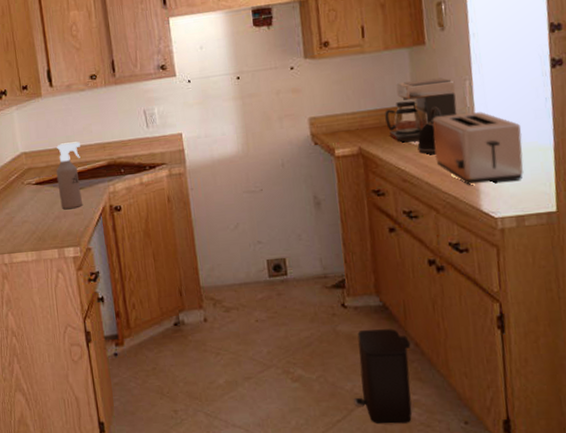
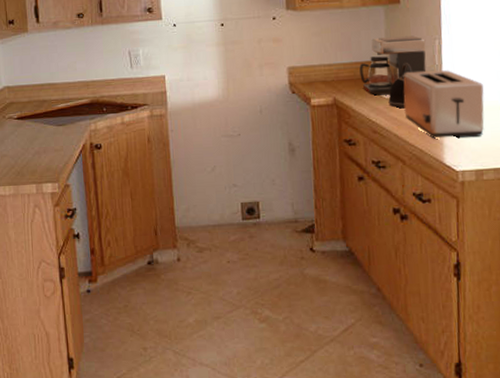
spray bottle: present [56,141,82,210] -> none [38,78,64,146]
pedal bin: present [353,329,412,424] -> none [317,273,373,365]

